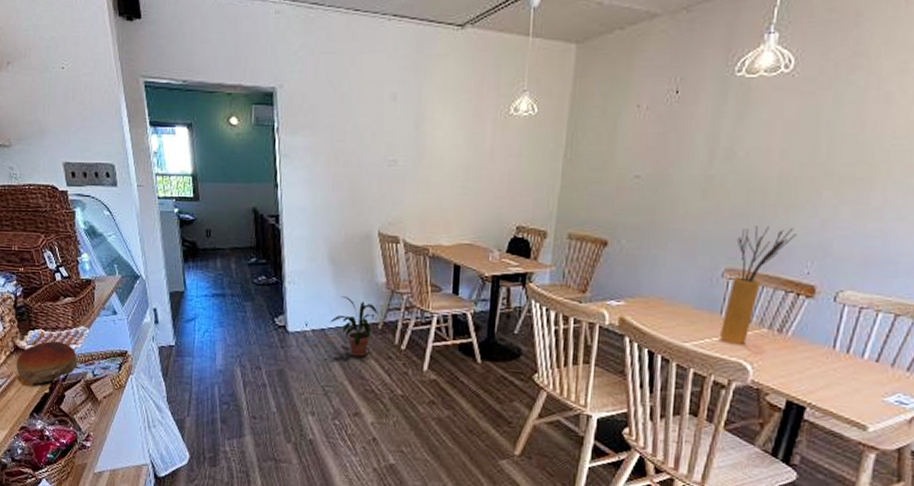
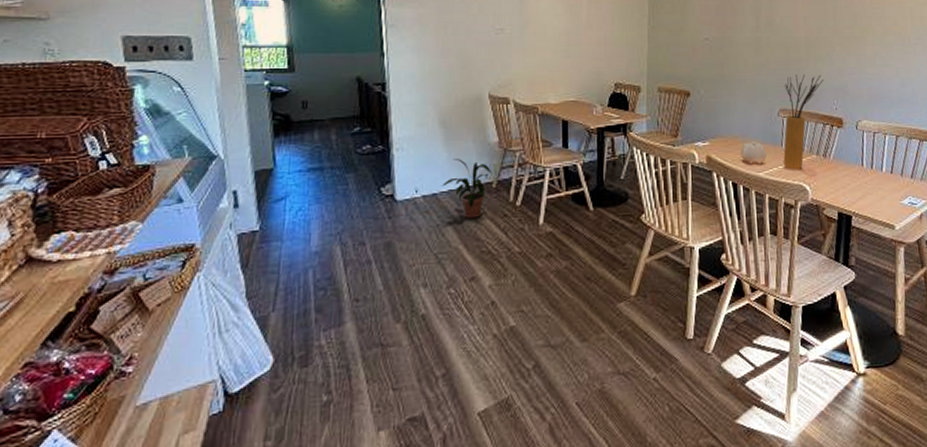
bread roll: present [16,341,78,384] -> none [25,244,123,303]
sugar bowl: none [664,304,699,333] -> present [740,141,767,165]

